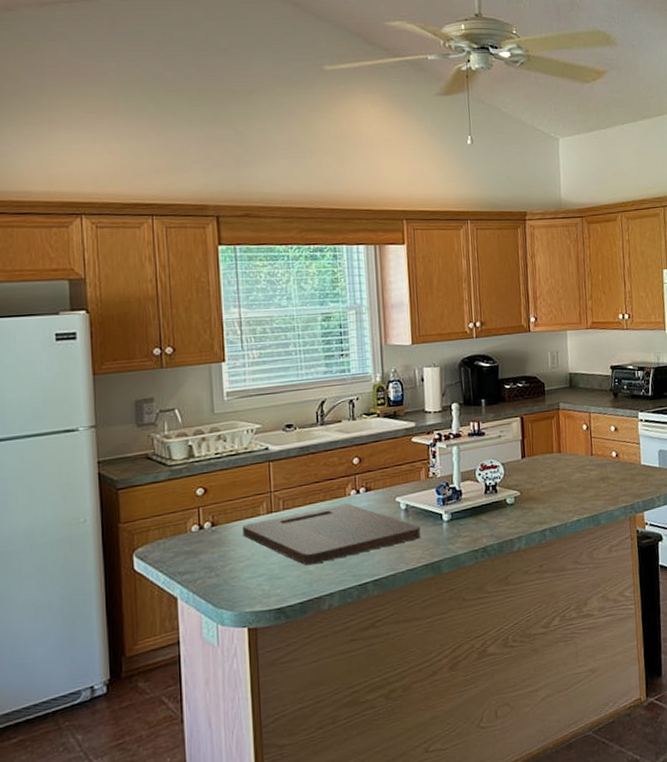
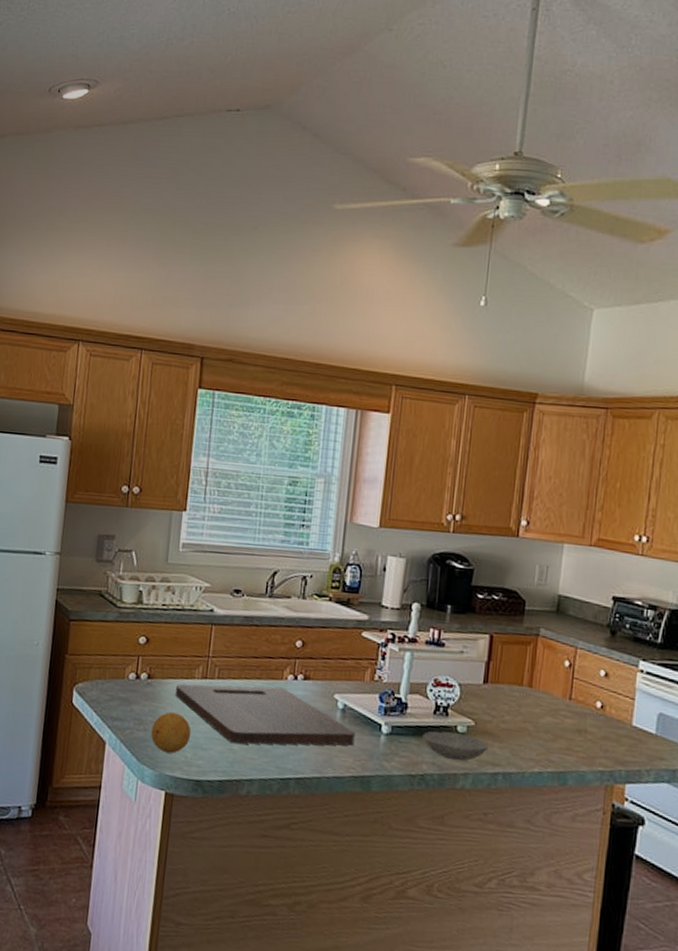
fruit: none [223,551,265,592] -> present [150,712,192,754]
bowl: none [478,504,535,529] -> present [422,731,489,761]

